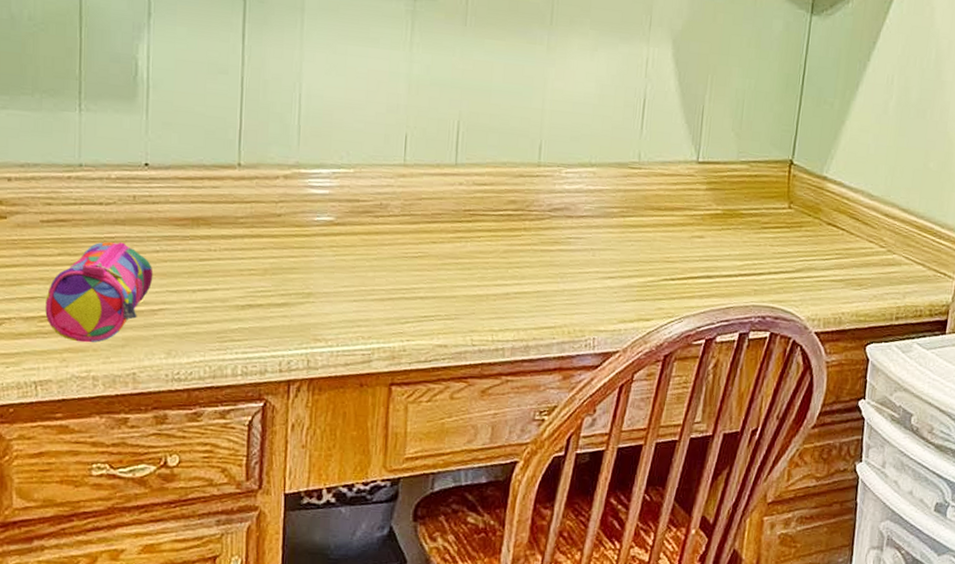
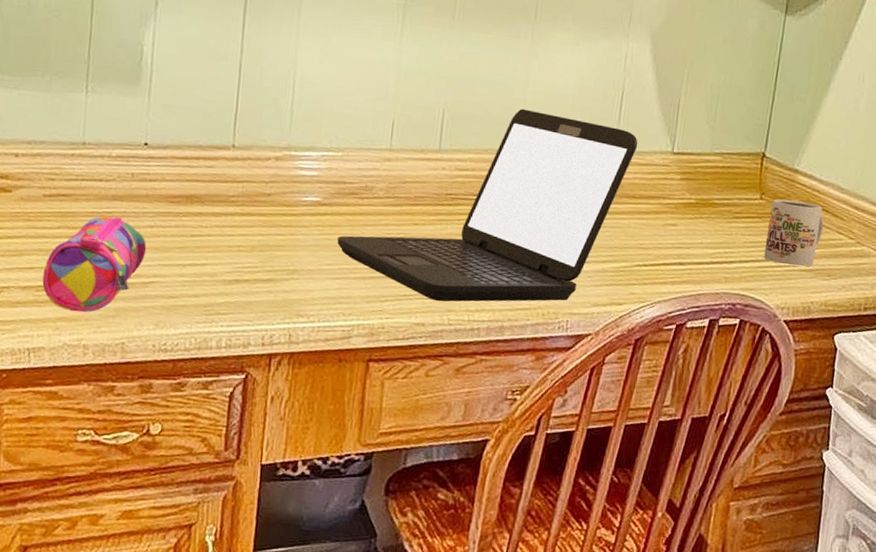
laptop: none [353,119,662,322] -> present [337,108,638,302]
mug: none [793,207,854,277] -> present [763,199,824,267]

